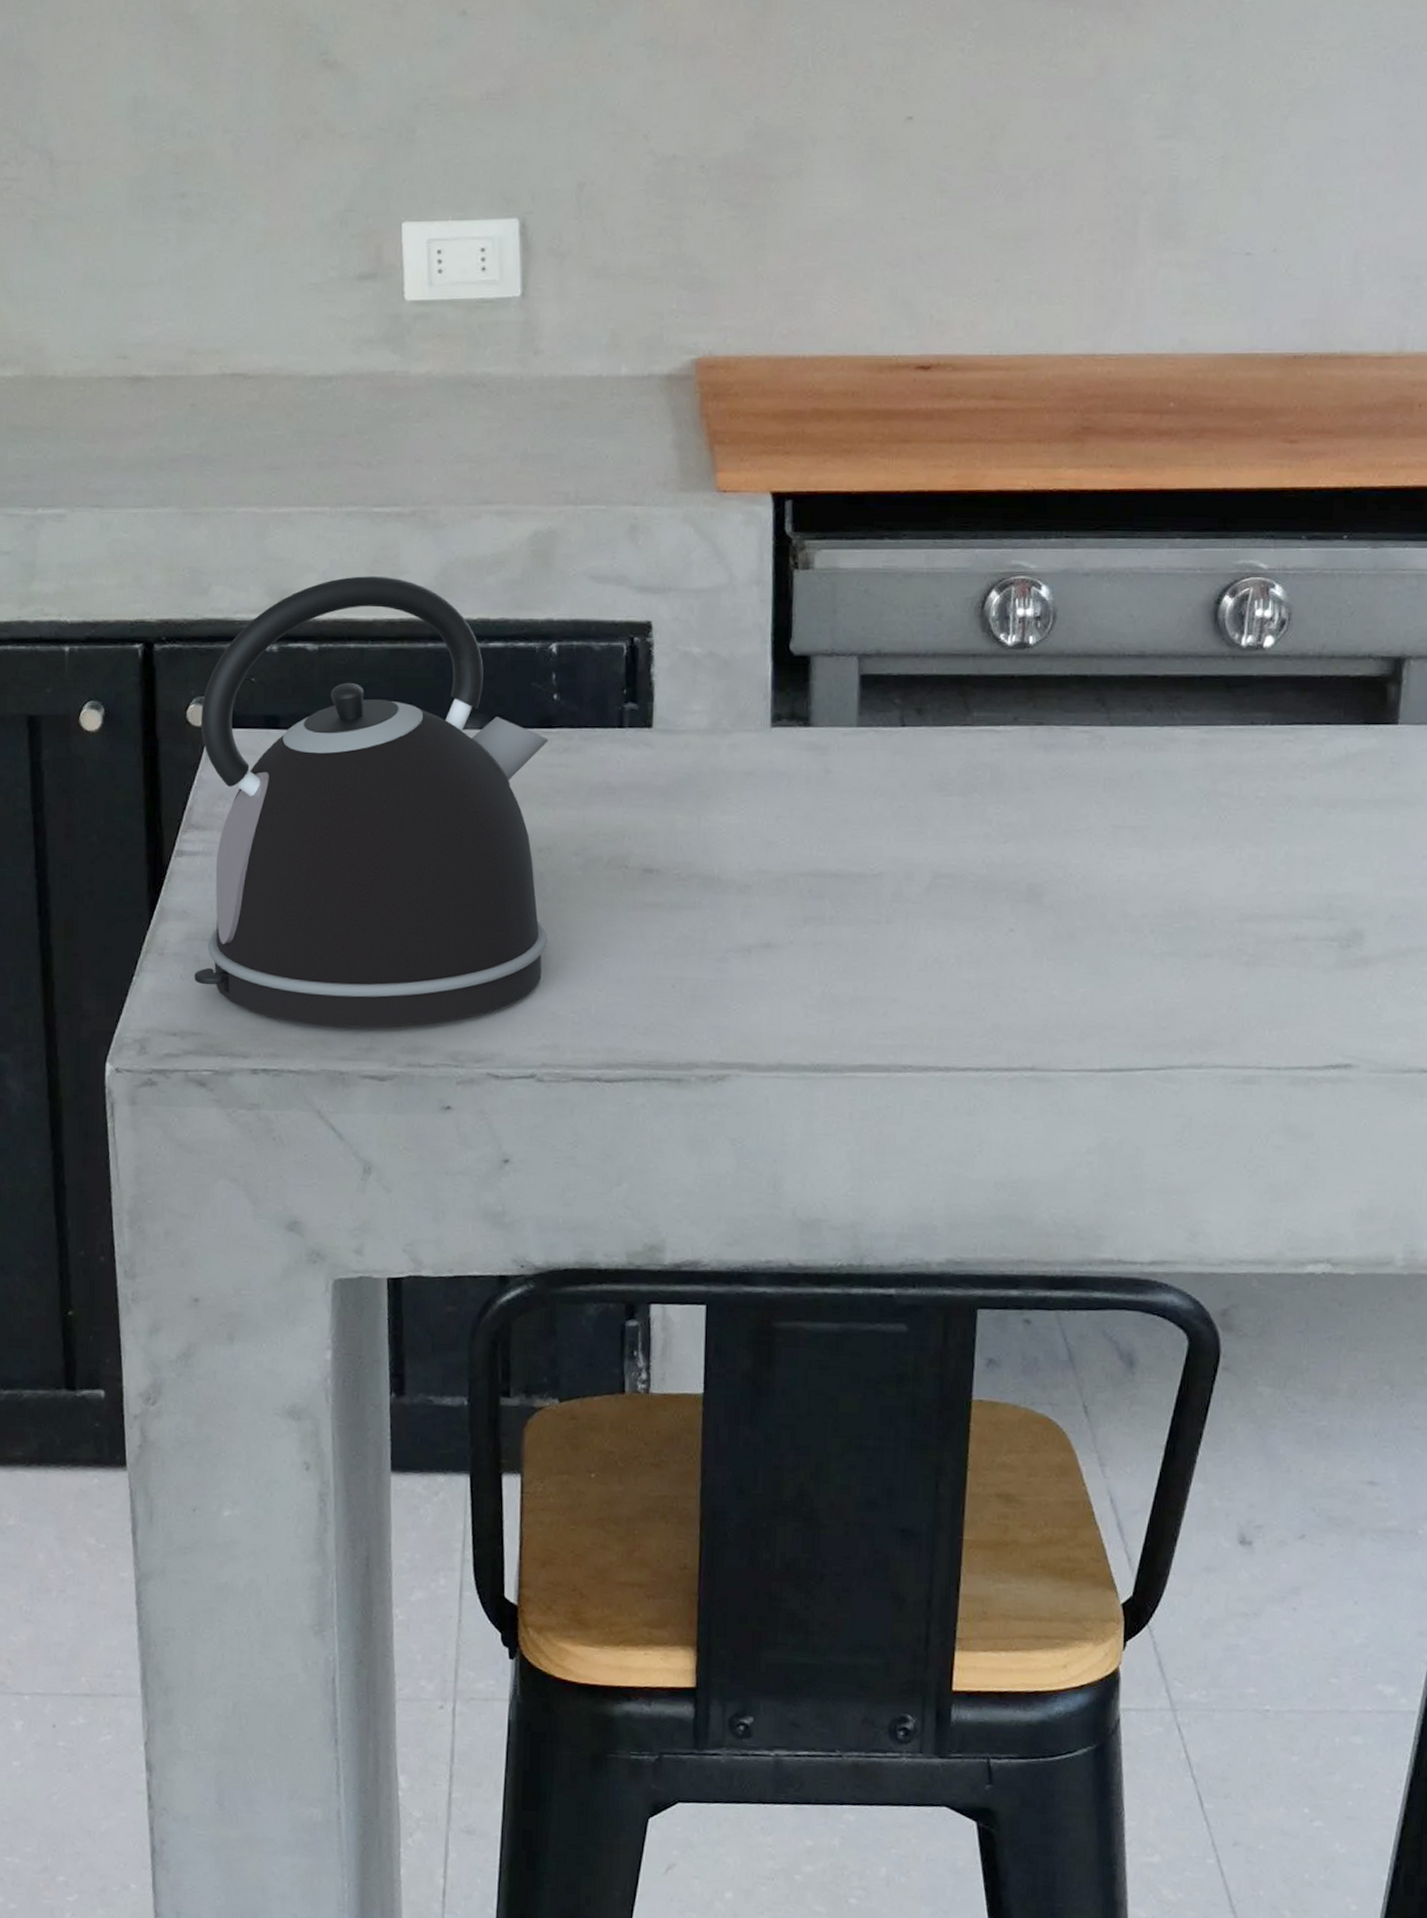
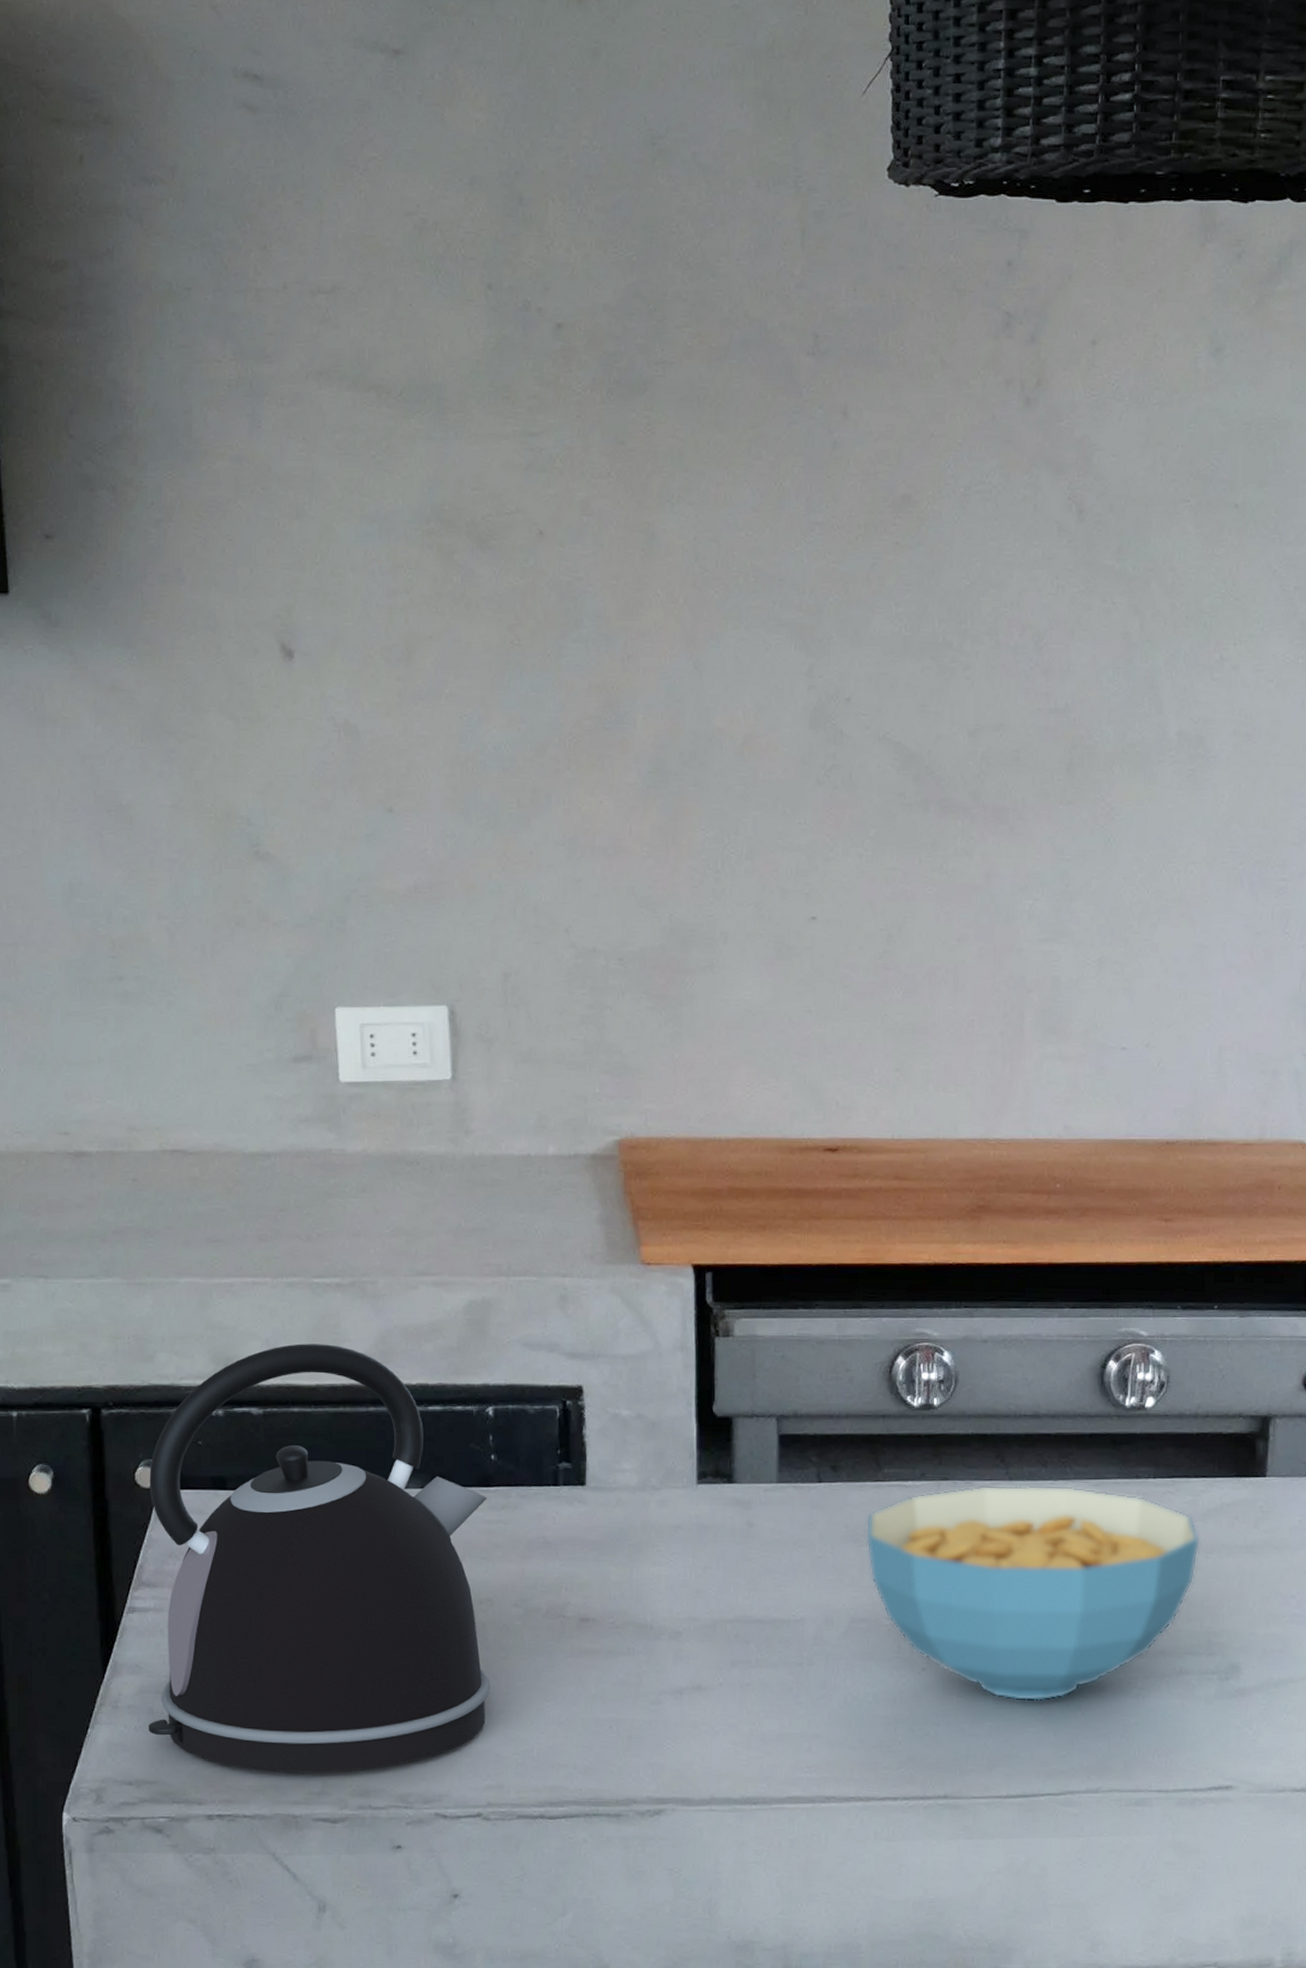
cereal bowl: none [951,731,1323,967] -> present [865,1485,1201,1702]

